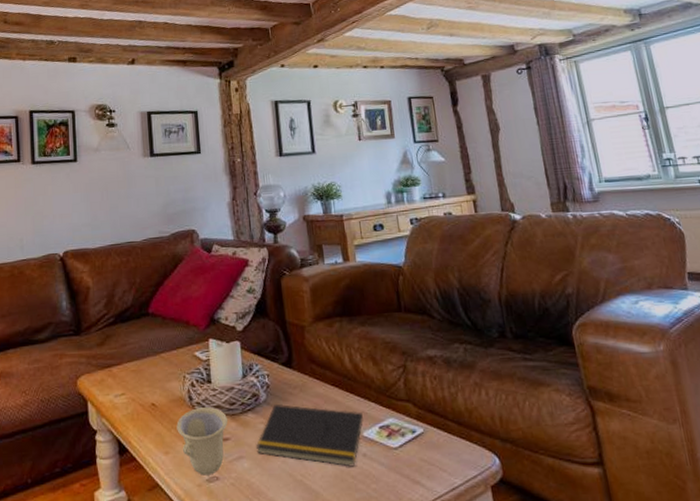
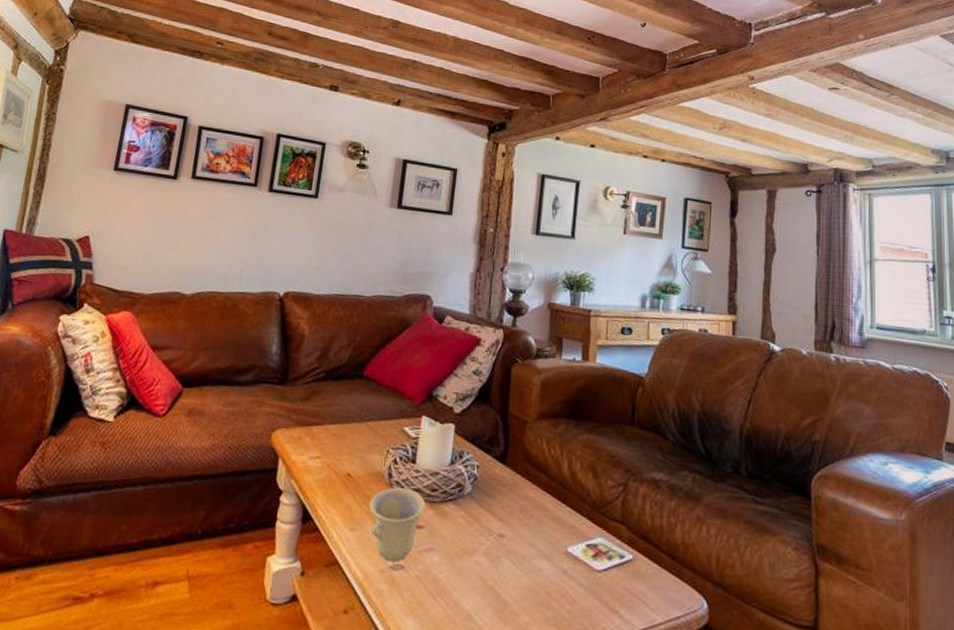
notepad: present [256,405,363,467] -> none [450,500,571,583]

